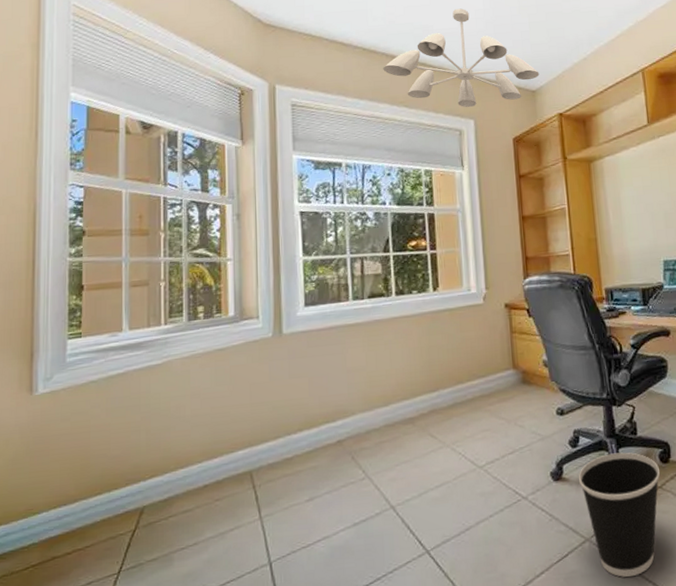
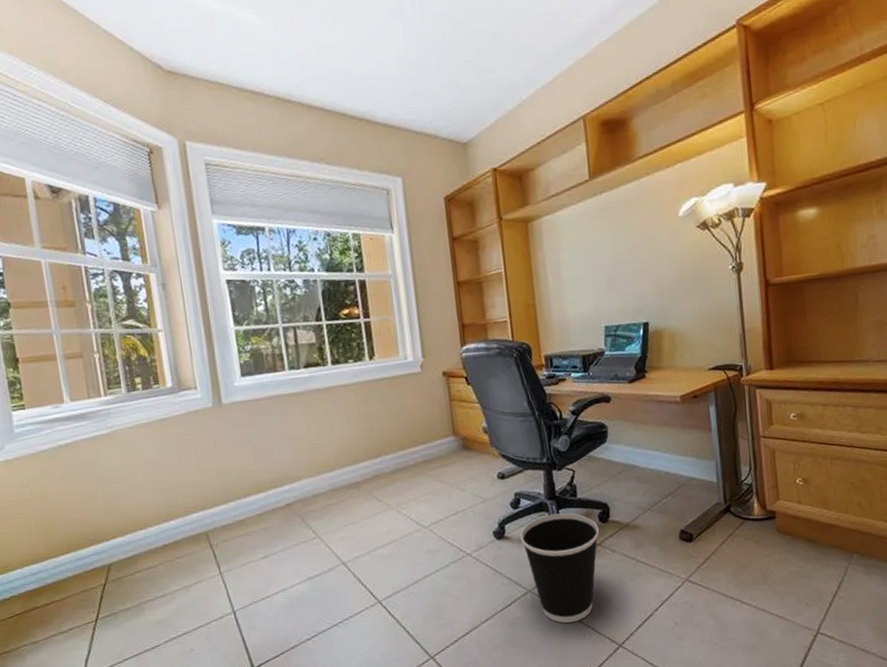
ceiling light fixture: present [383,8,540,108] -> none [299,47,471,164]

